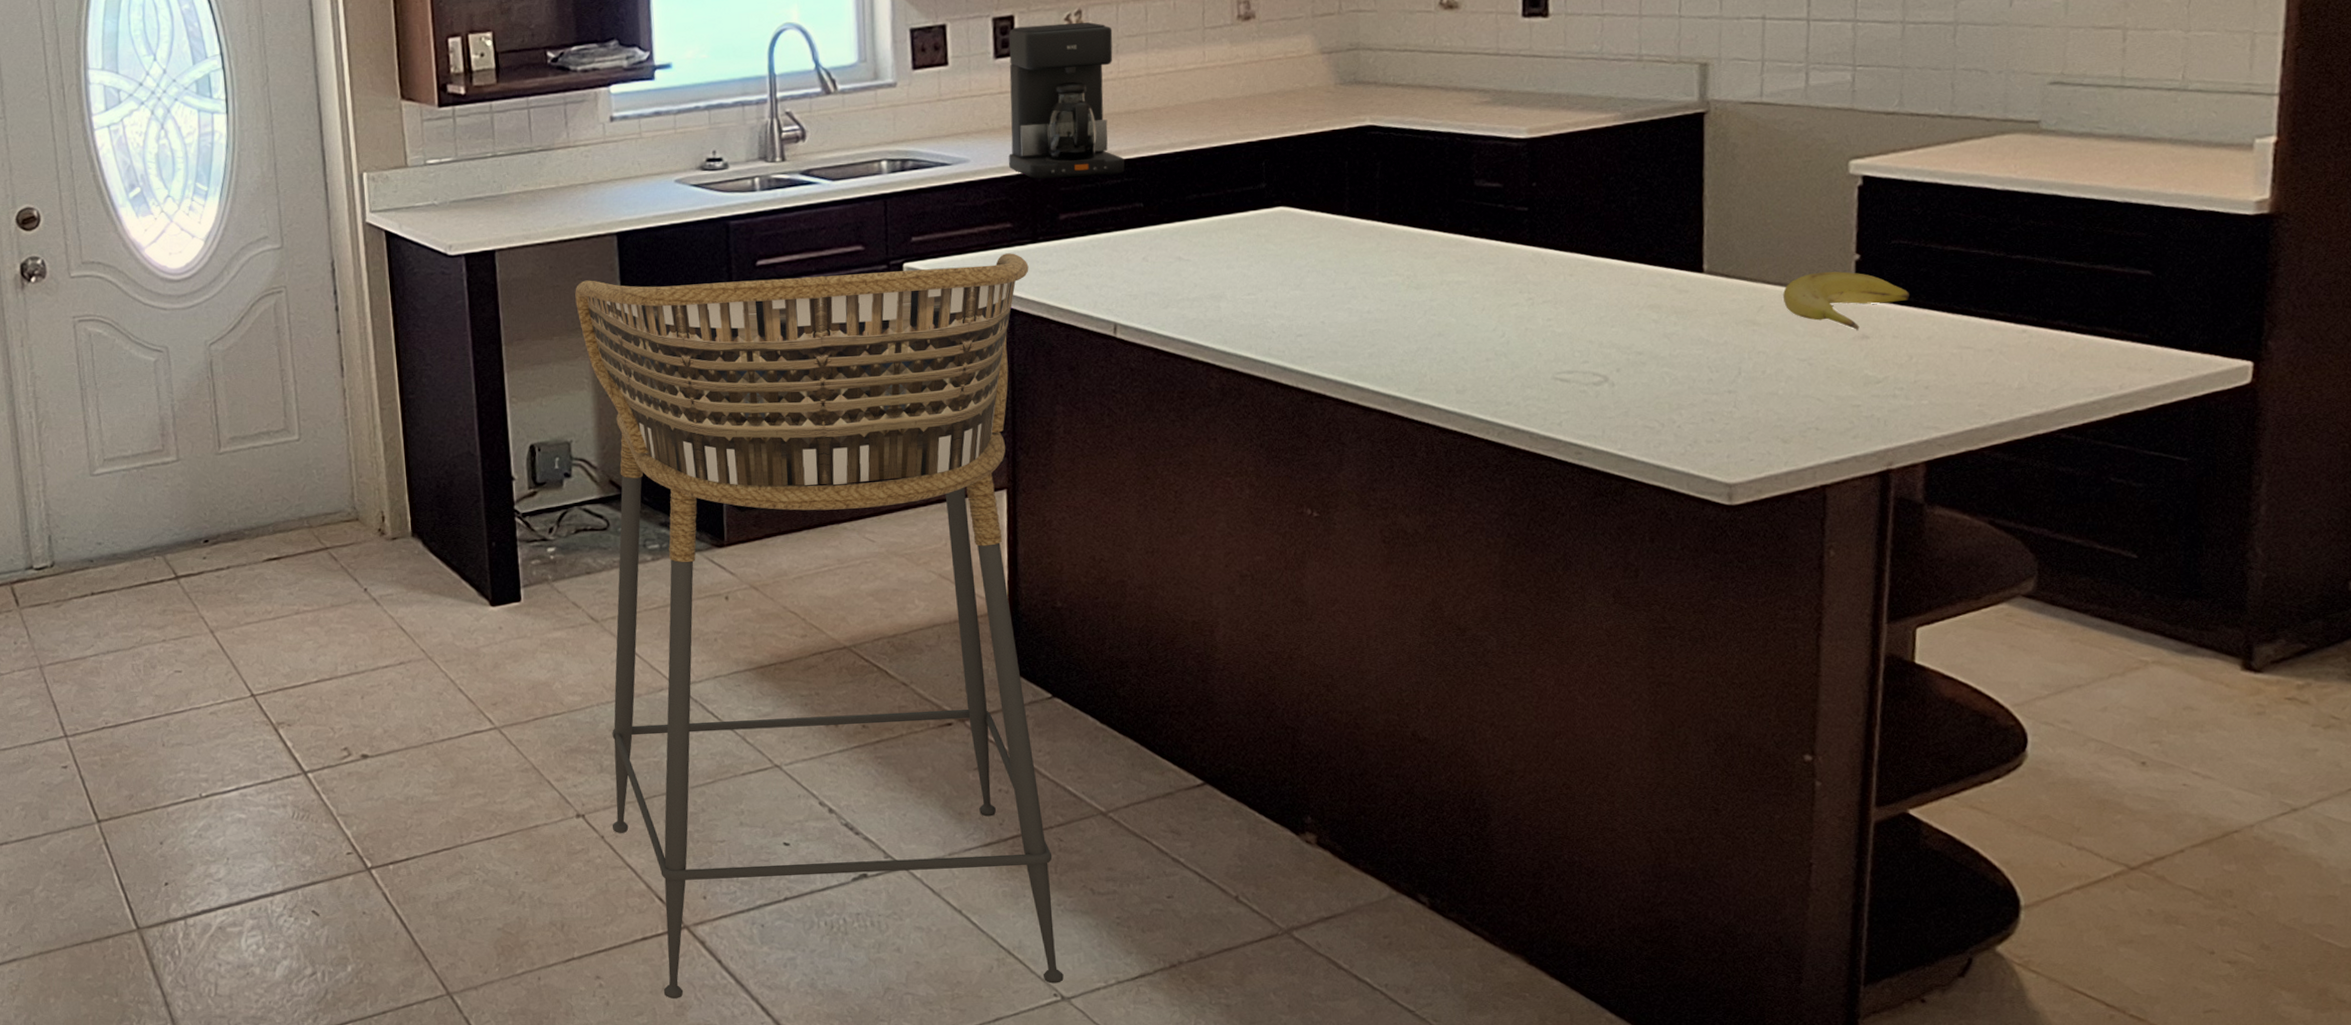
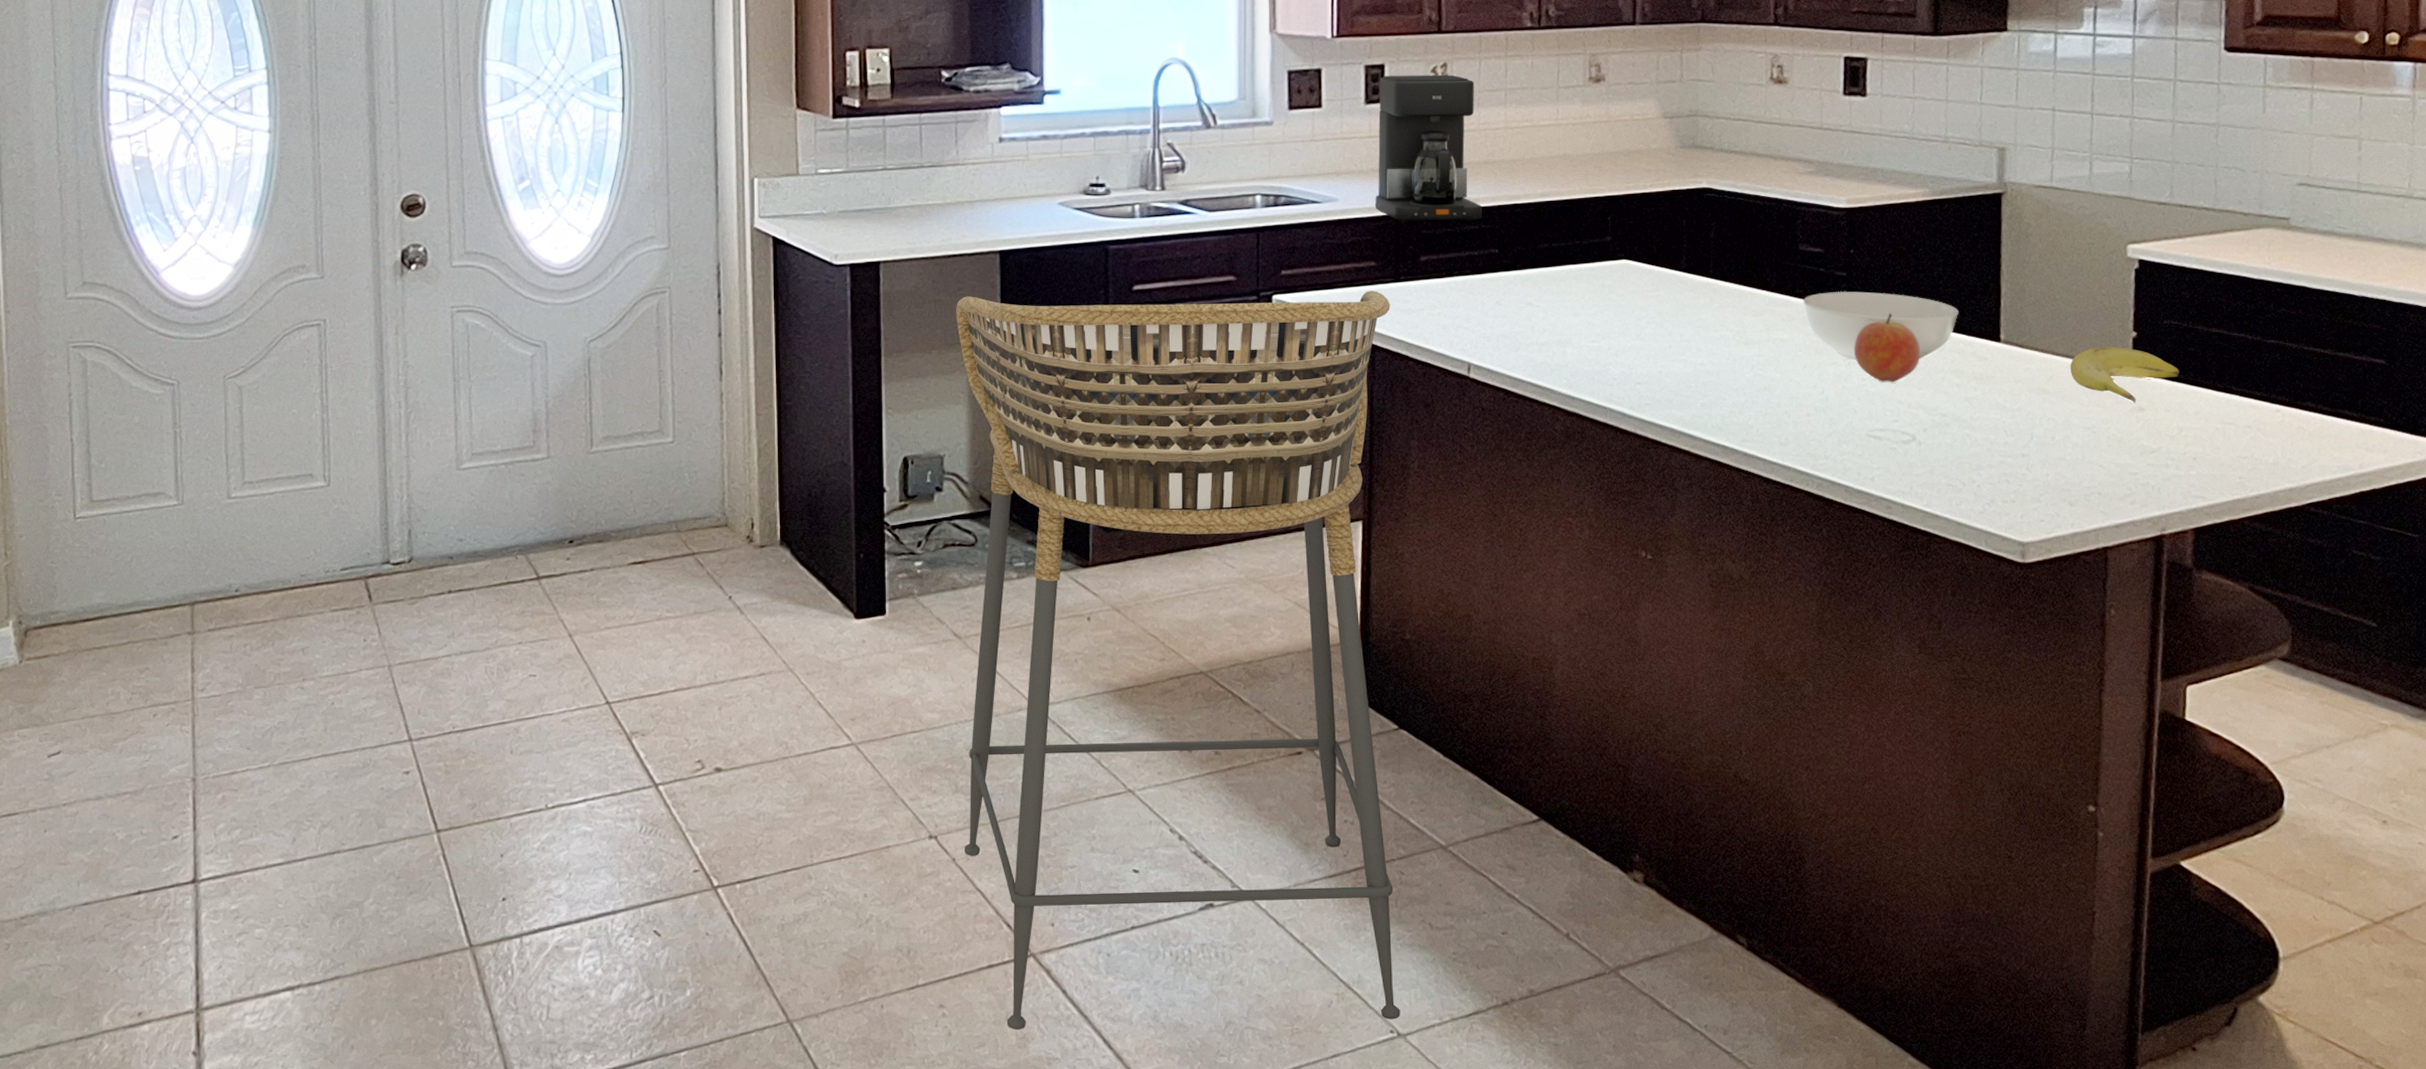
bowl: none [1479,226,1656,300] -> present [1803,291,1959,360]
fruit: none [1537,248,1613,322] -> present [1853,313,1921,383]

